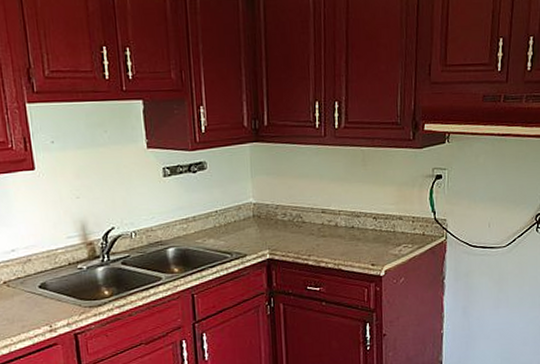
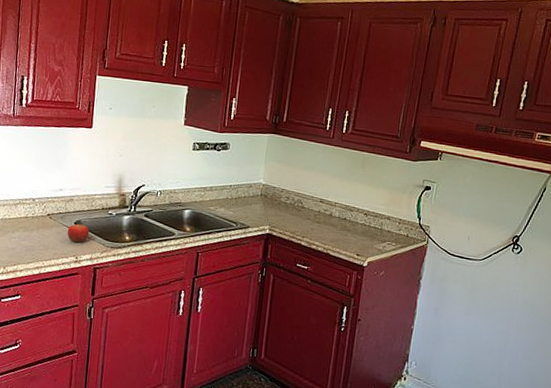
fruit: none [32,285,60,309] -> present [67,222,90,243]

